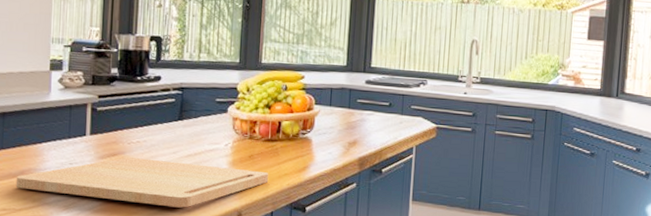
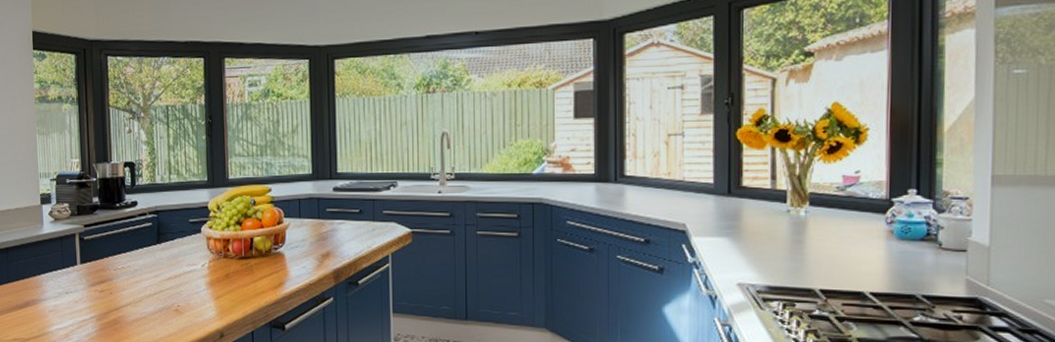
cutting board: present [15,157,269,208] -> none [22,284,247,331]

